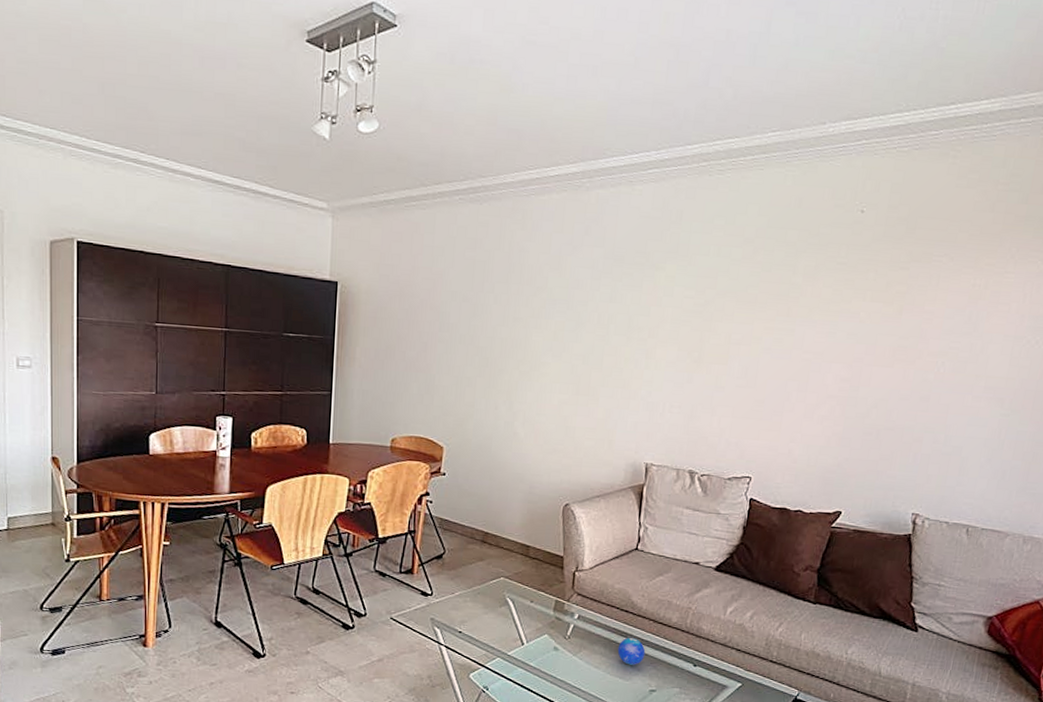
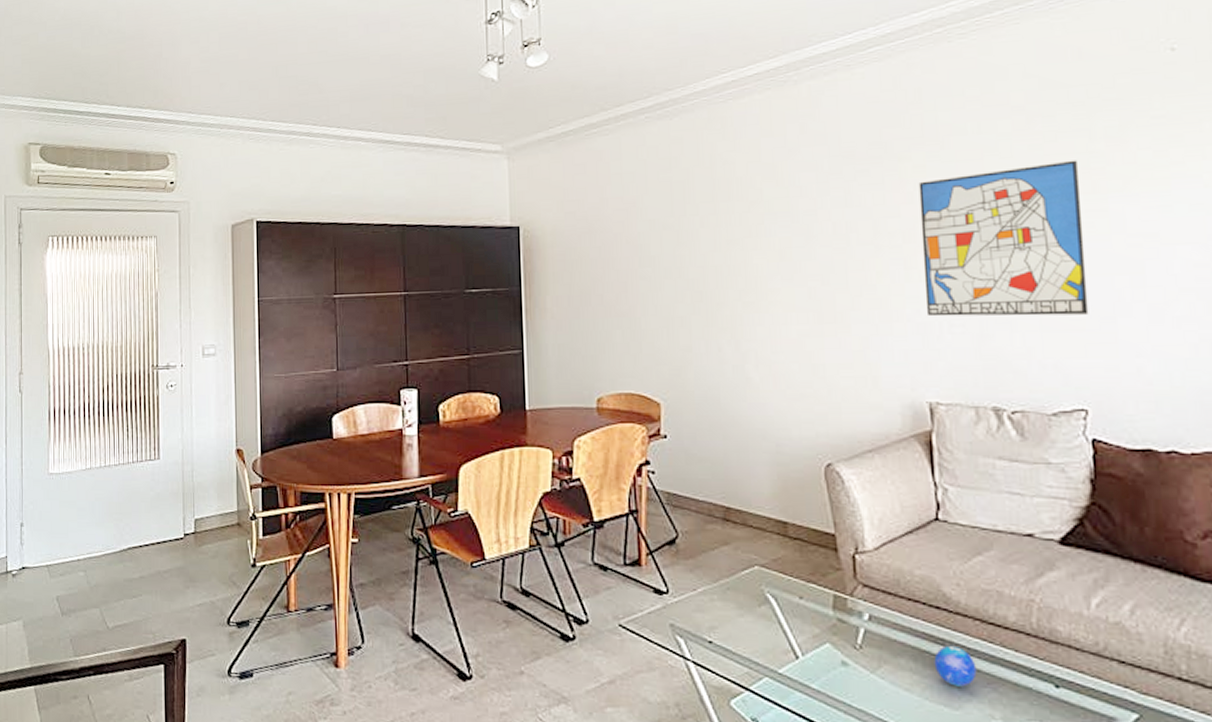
wall art: none [655,288,782,408] -> present [918,160,1089,317]

